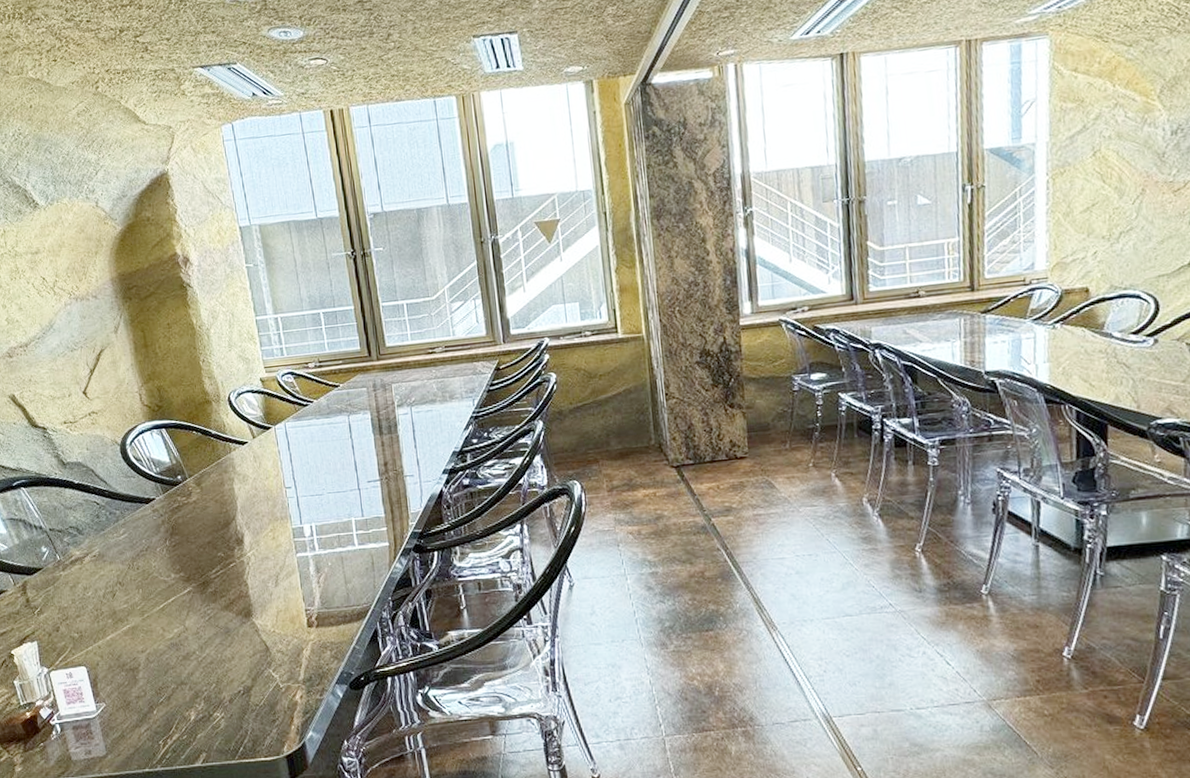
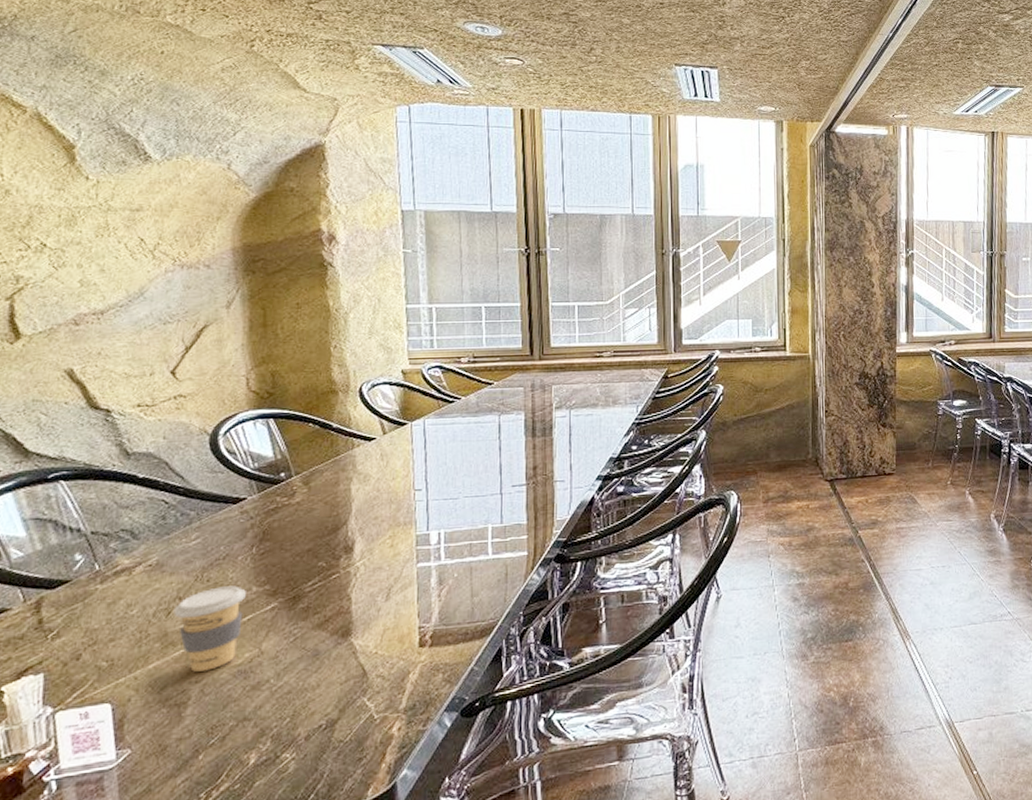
coffee cup: none [117,573,168,643] -> present [173,585,246,672]

